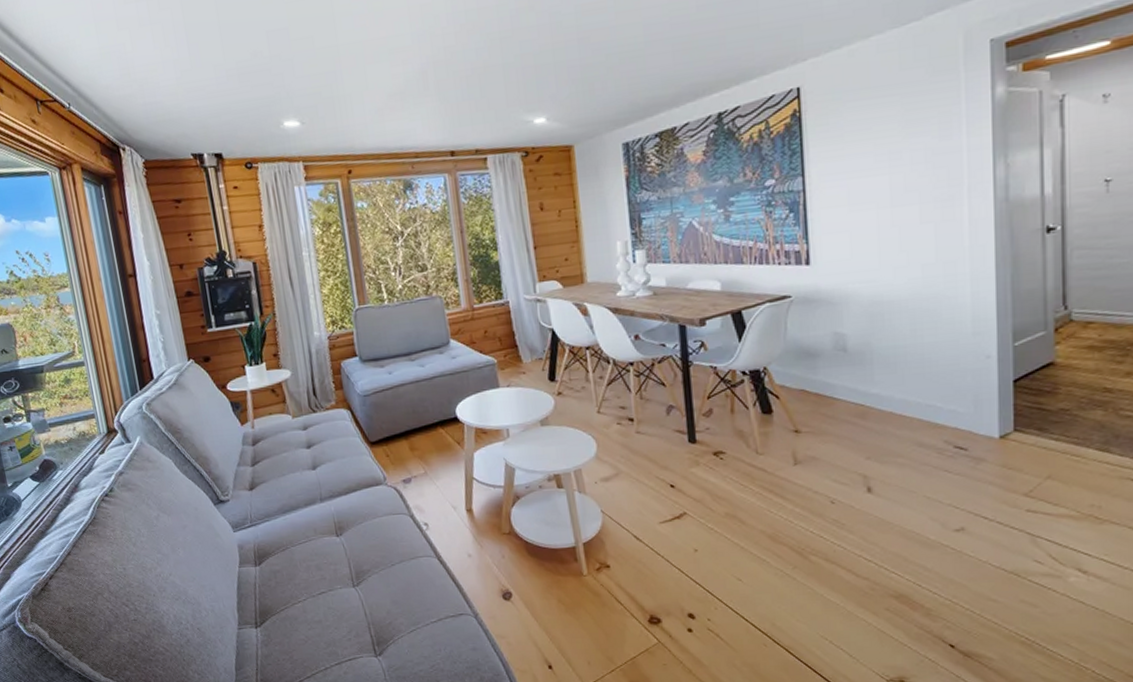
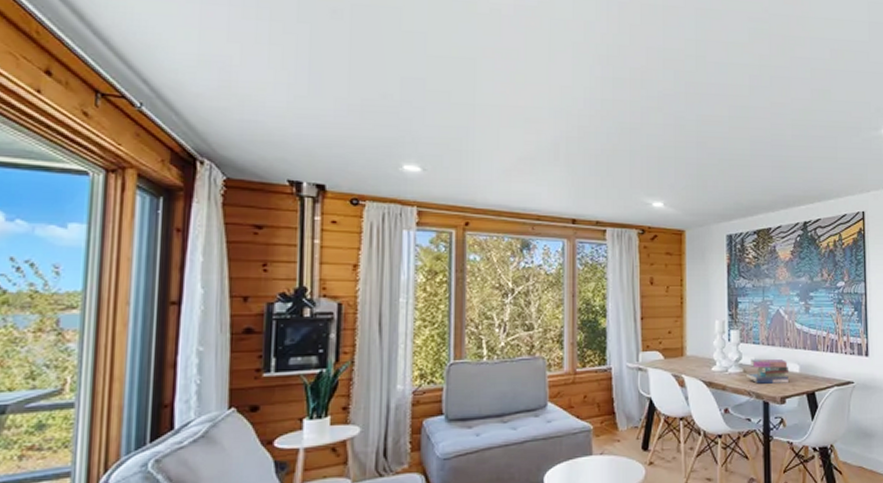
books: none [657,277,709,307] -> present [747,358,790,384]

